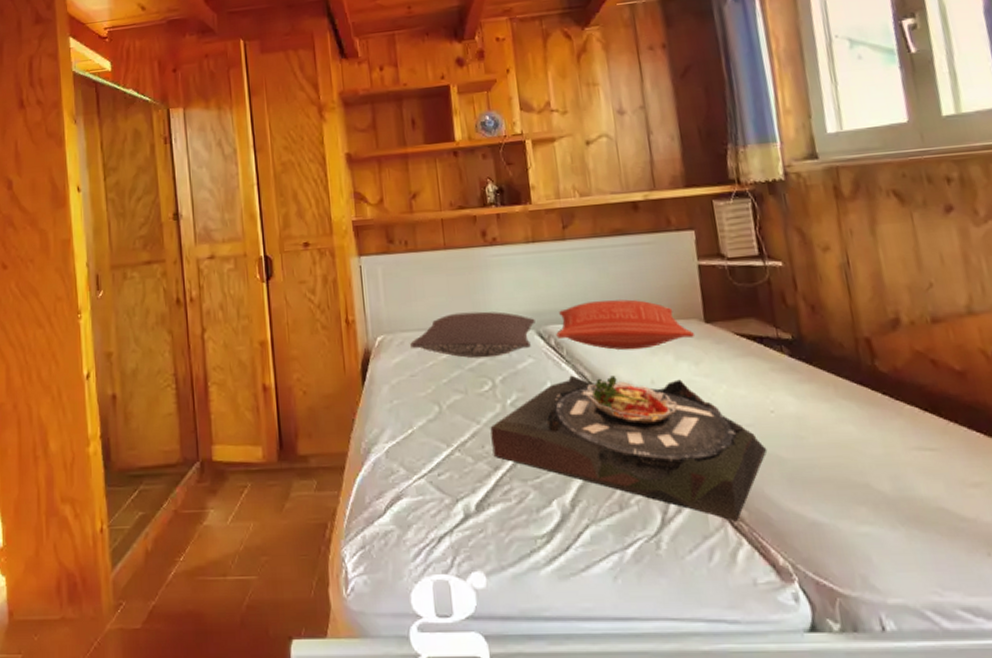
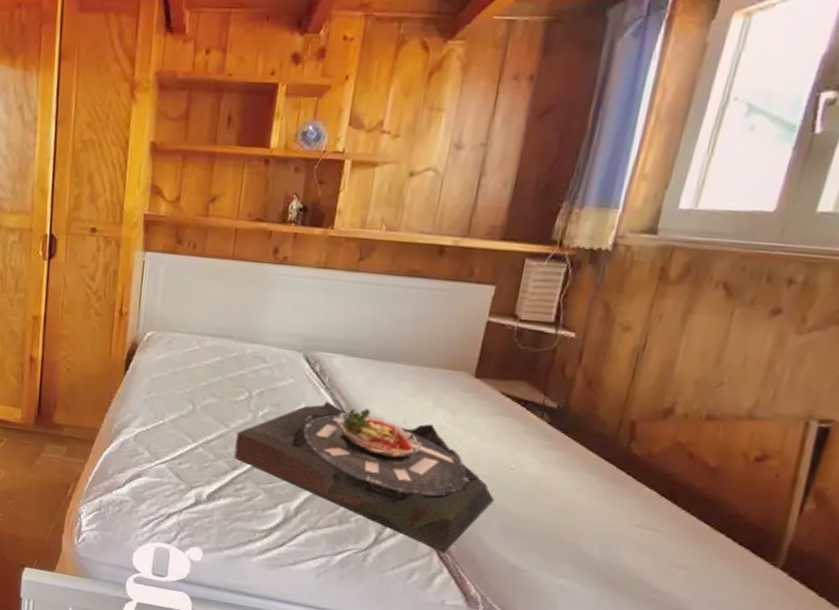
pillow: present [410,311,535,359] -> none [178,323,306,371]
pillow: present [556,299,694,350] -> none [323,336,460,391]

